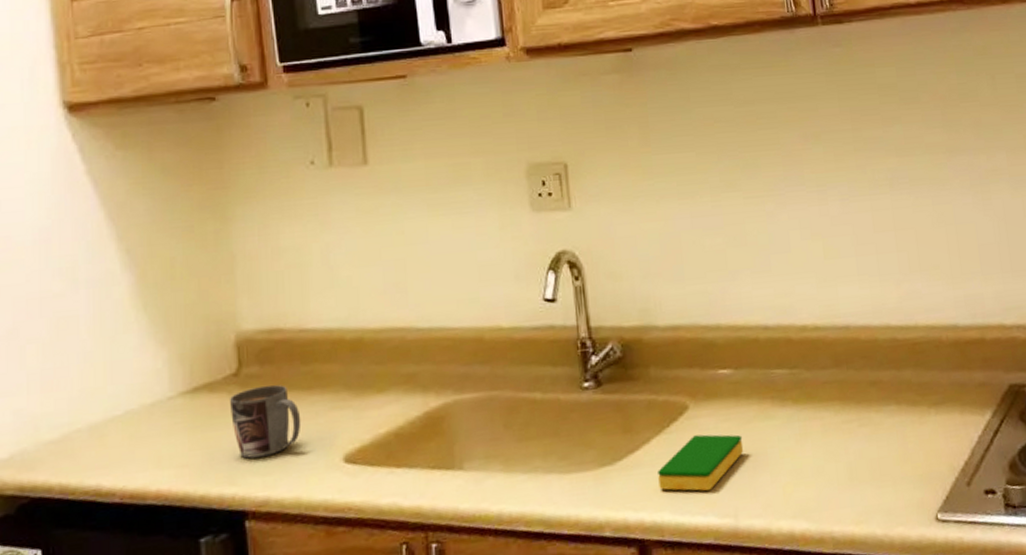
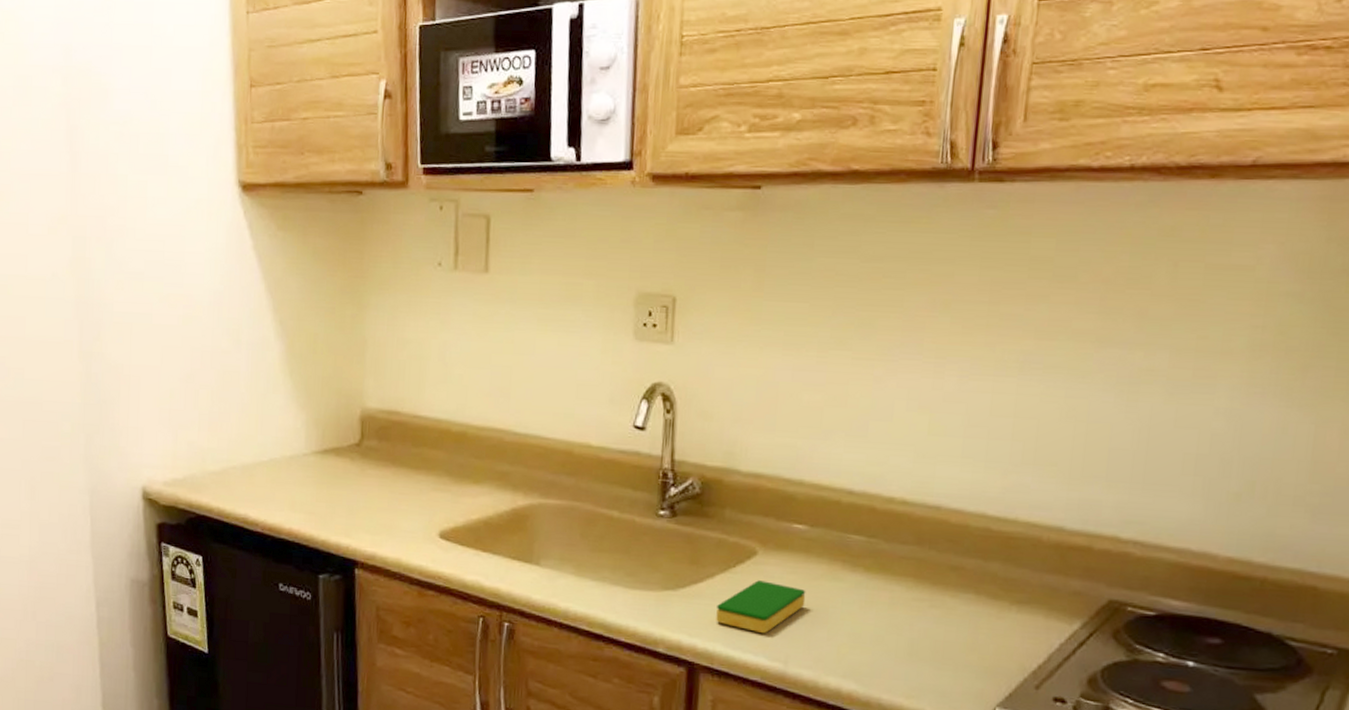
mug: present [230,385,302,459] -> none [351,459,408,519]

